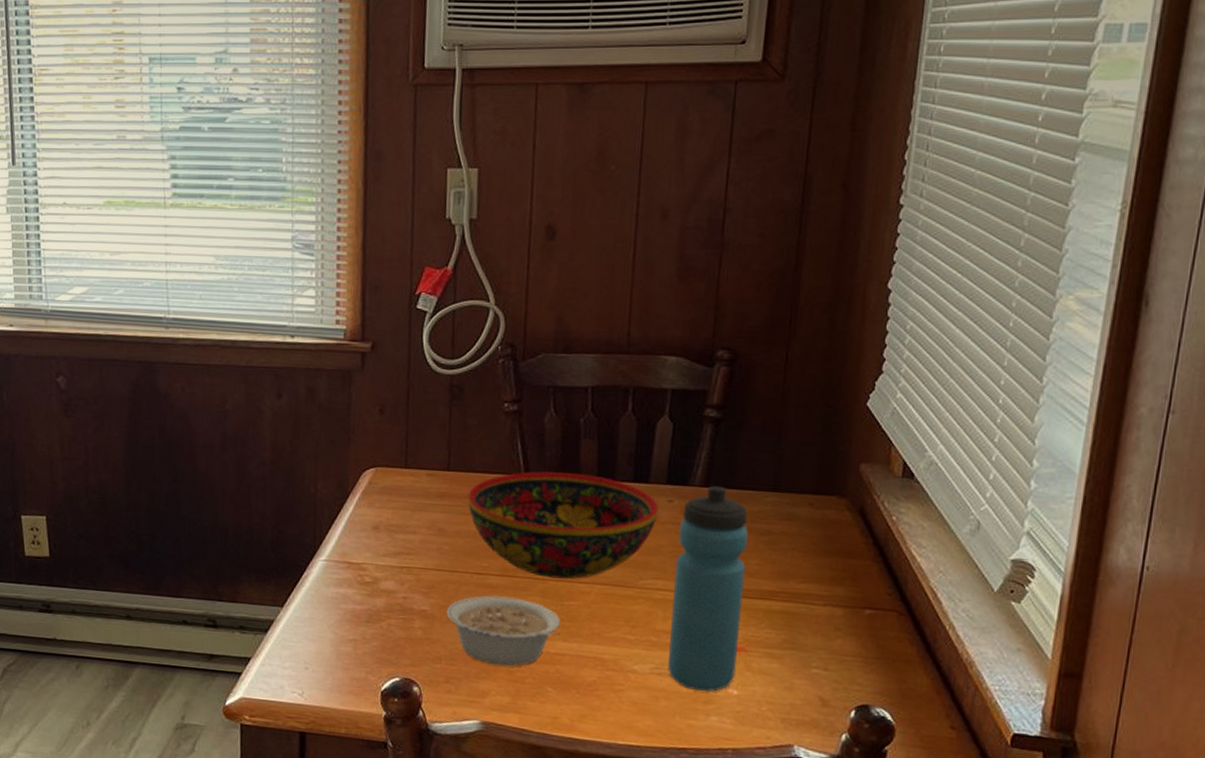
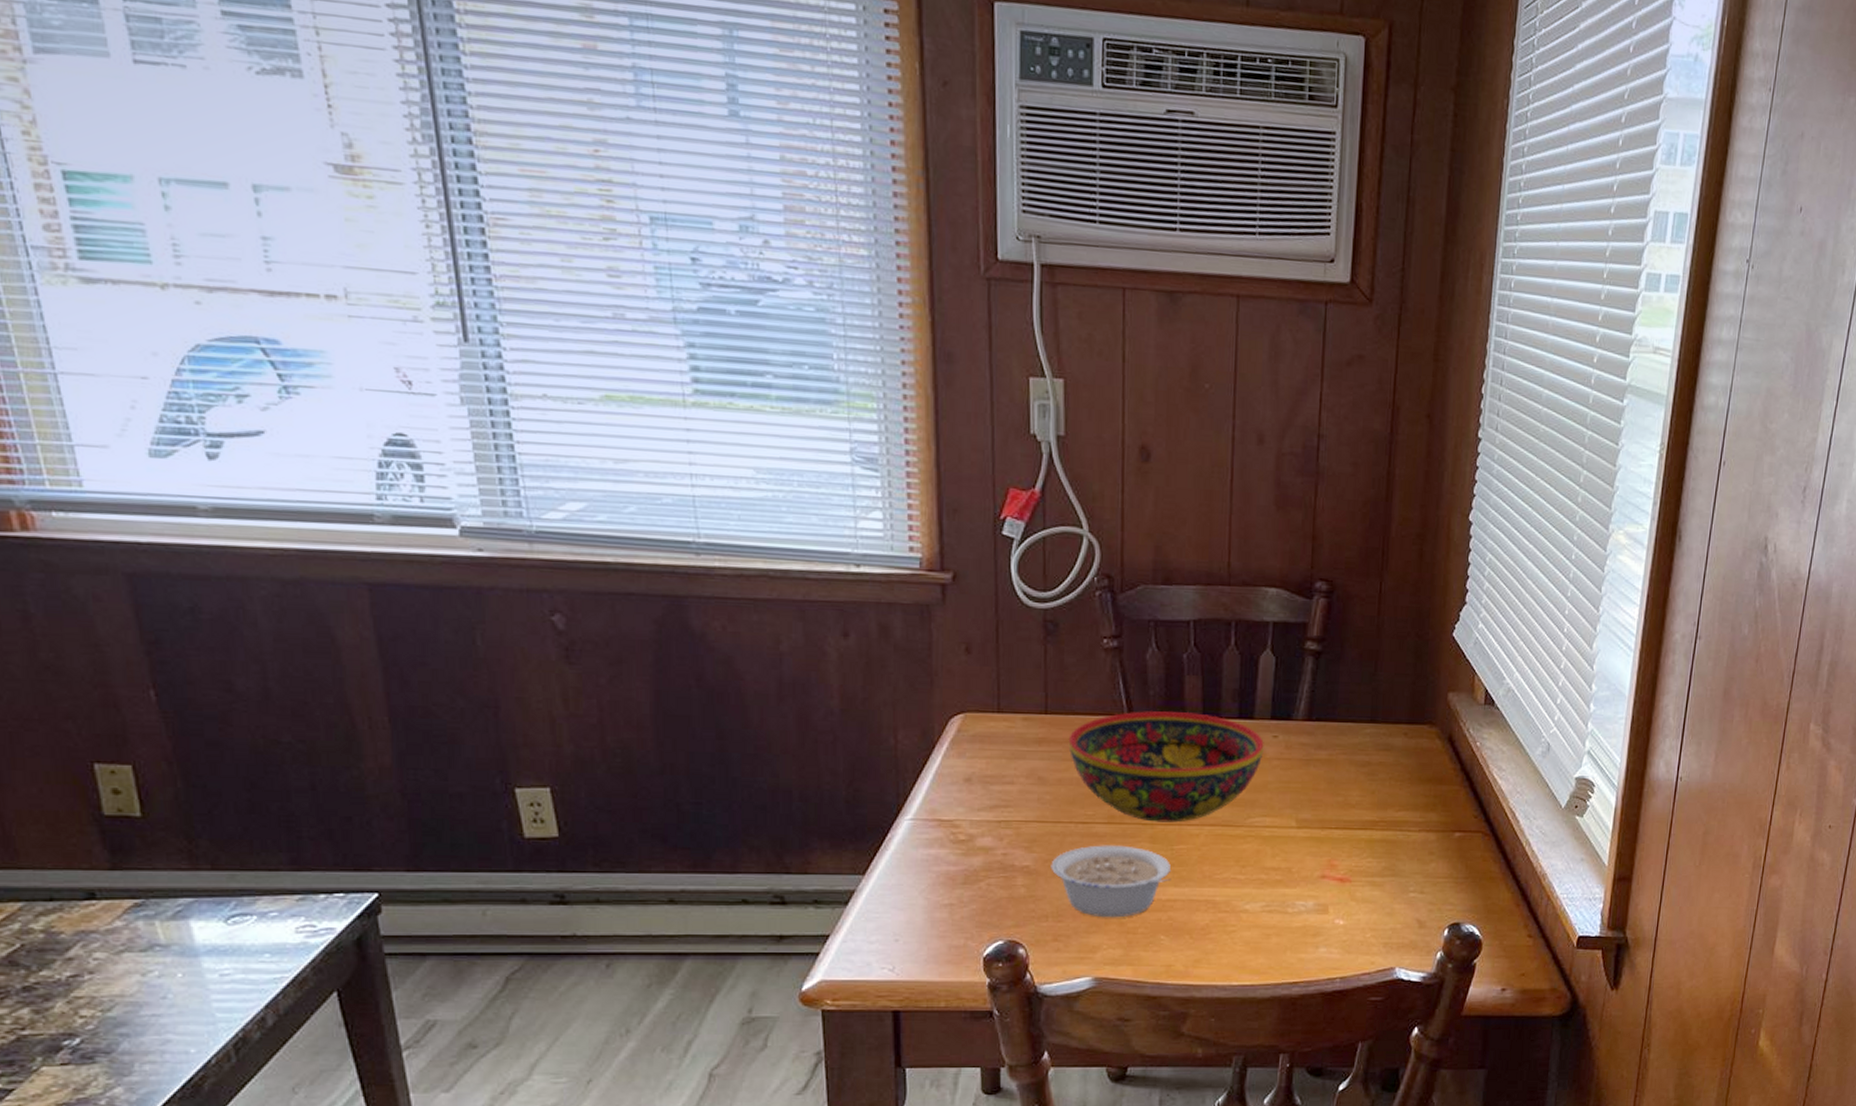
water bottle: present [668,485,748,692] -> none [1278,719,1349,924]

